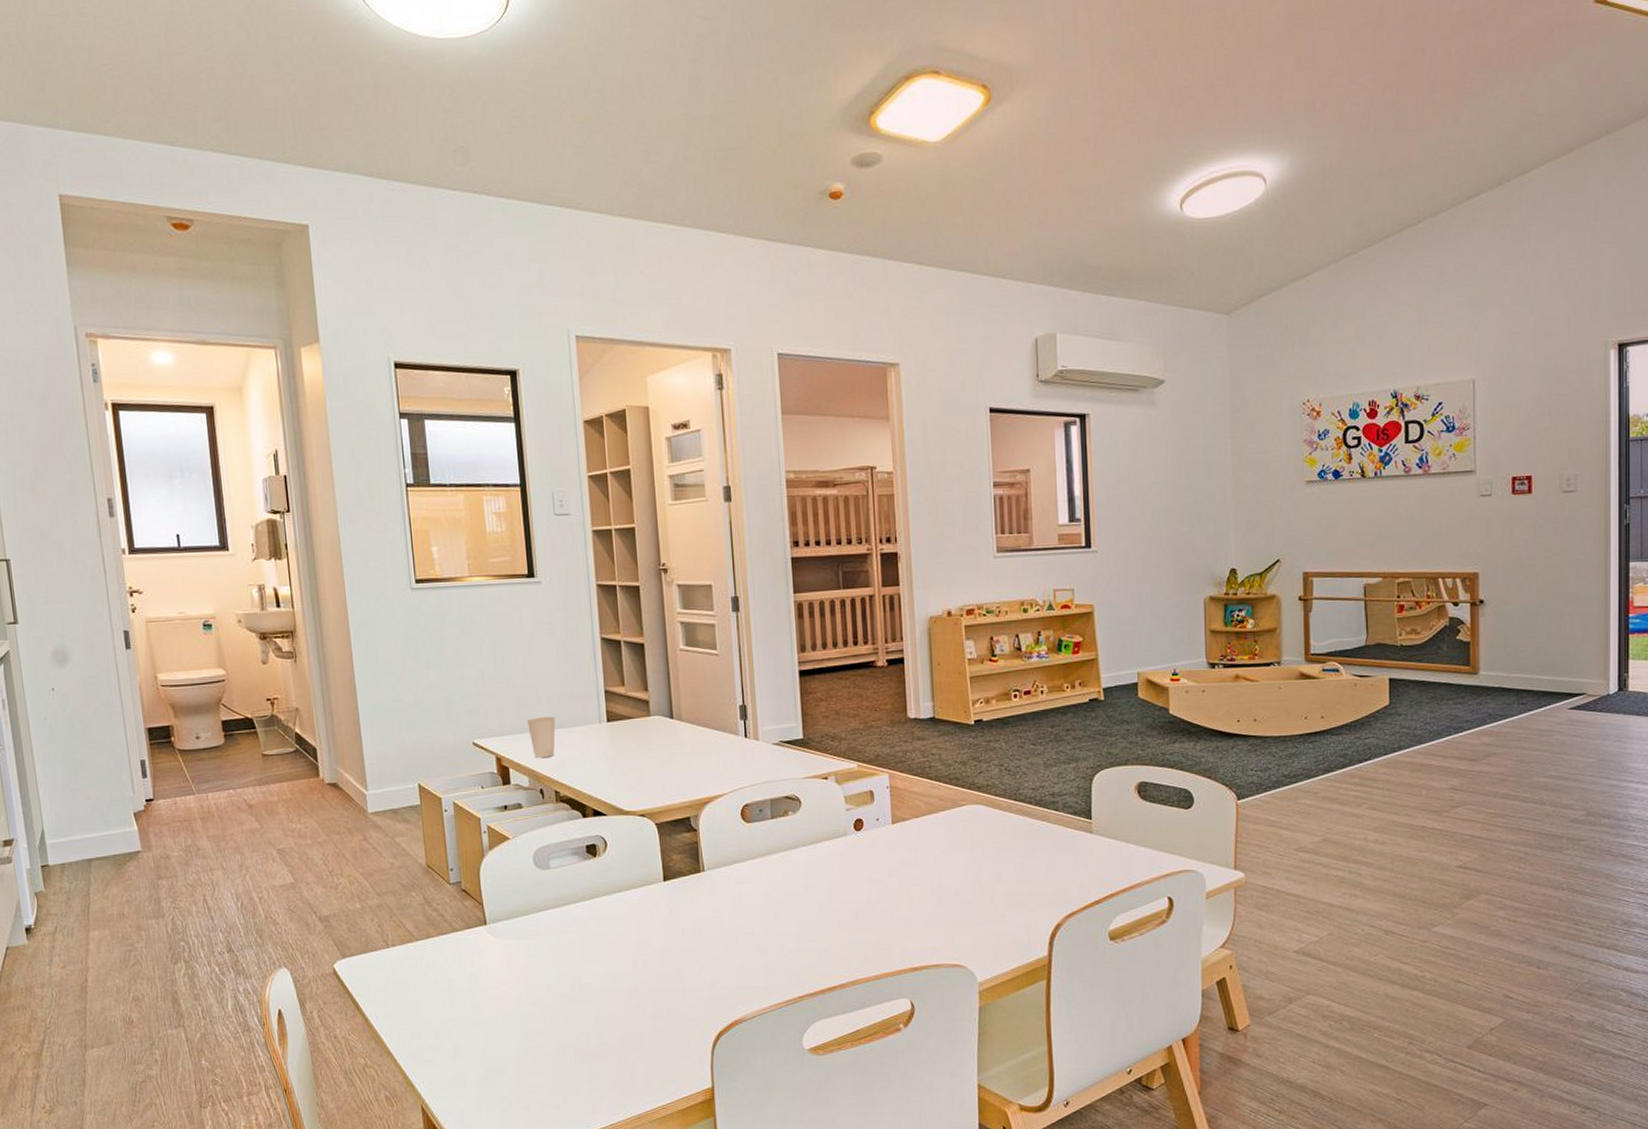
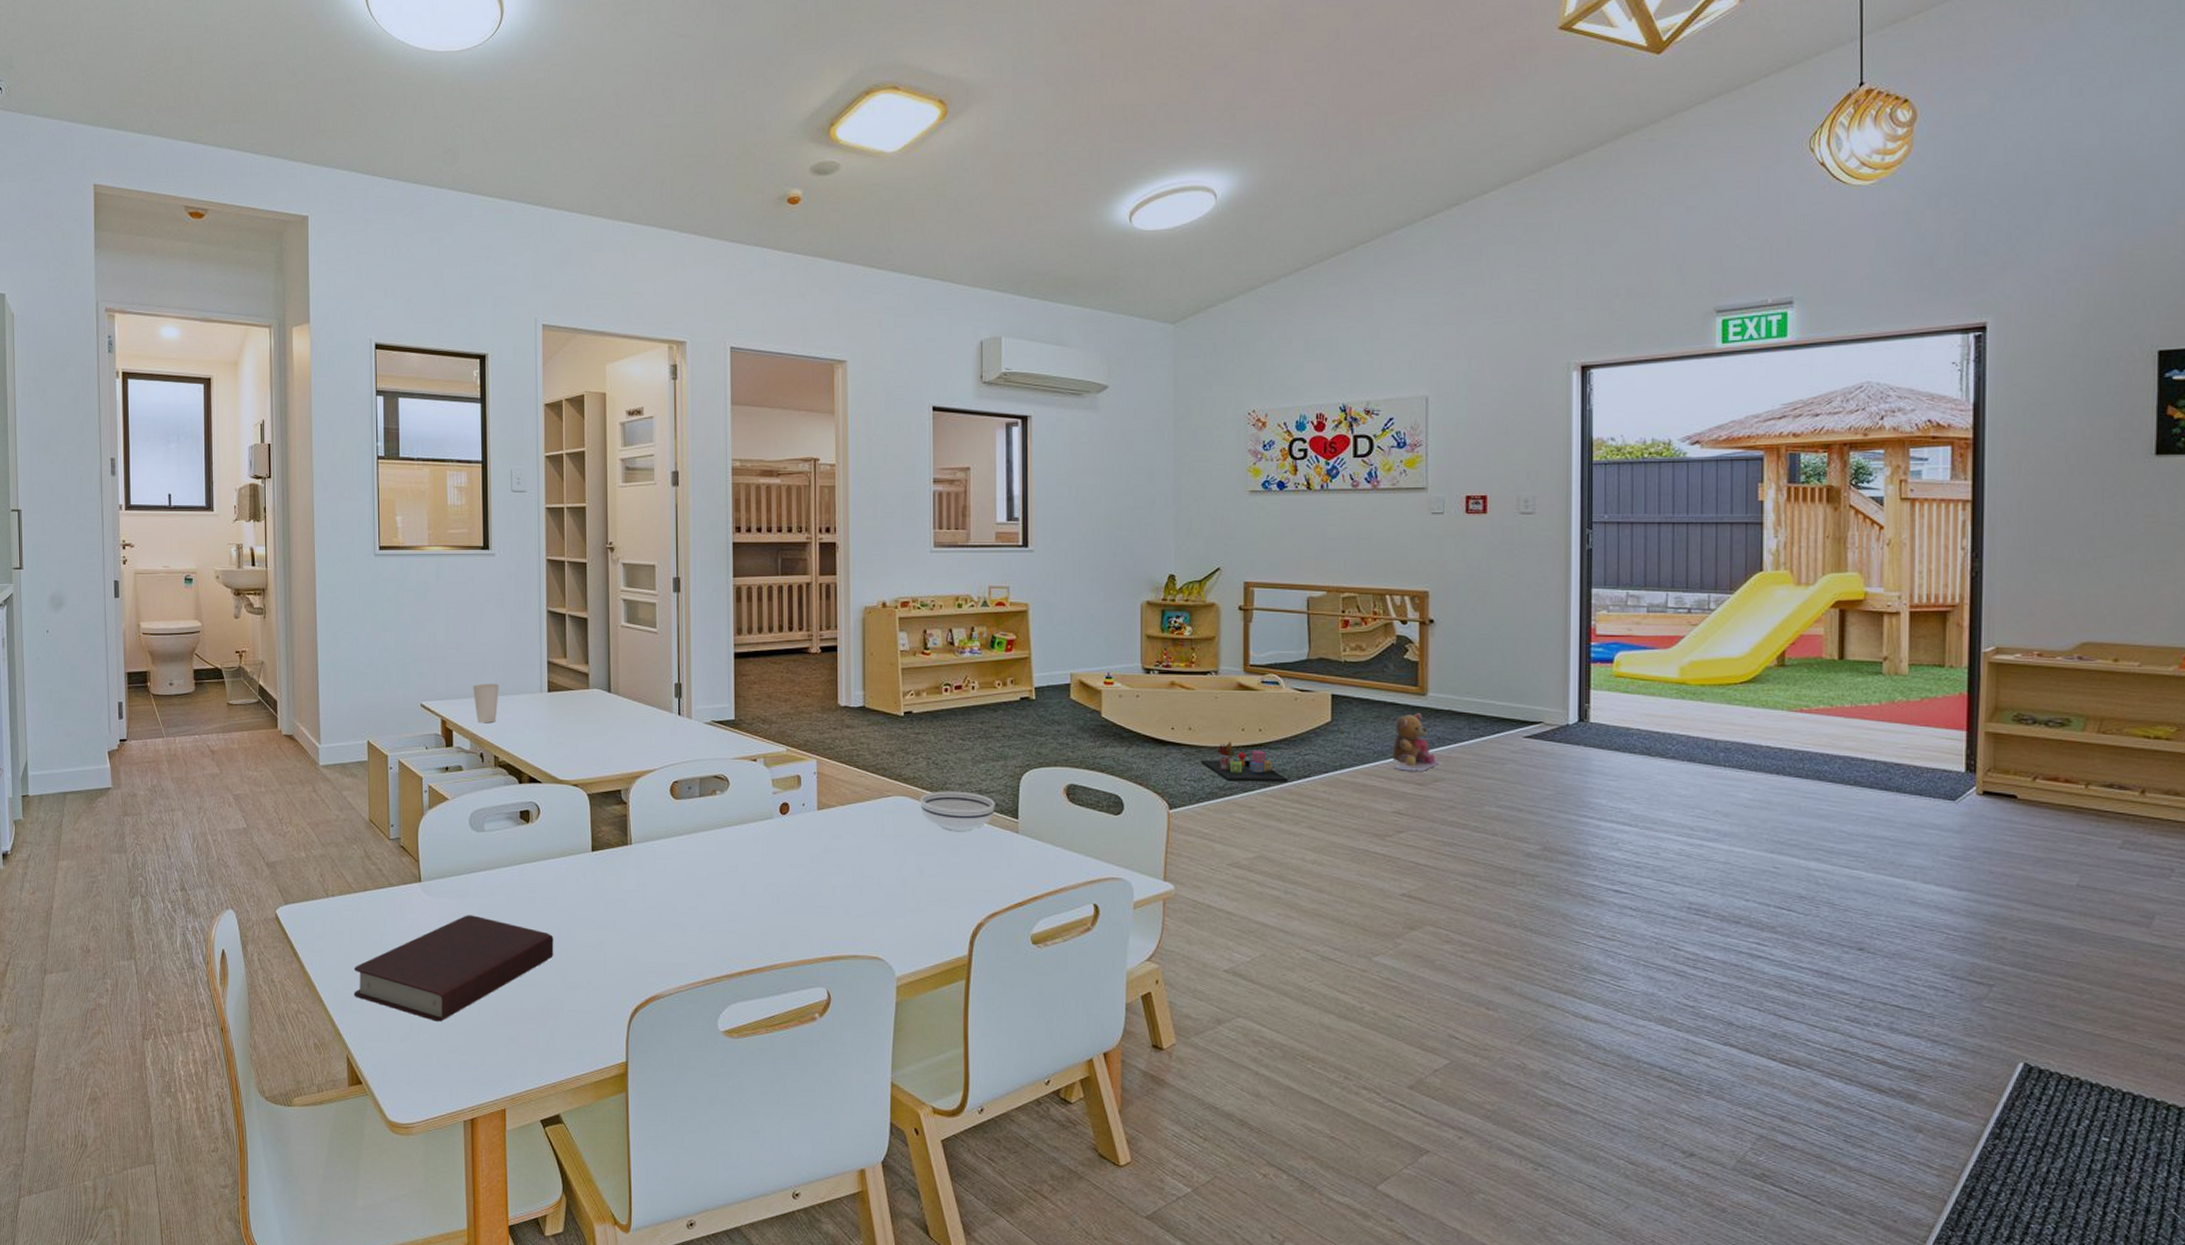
book: none [422,954,631,1064] -> present [353,915,554,1022]
bowl: none [994,795,1069,837] -> present [920,791,995,832]
toy block set: none [1266,729,1350,769] -> present [1201,741,1289,783]
teddy bear: none [1446,692,1492,748] -> present [1391,713,1441,771]

